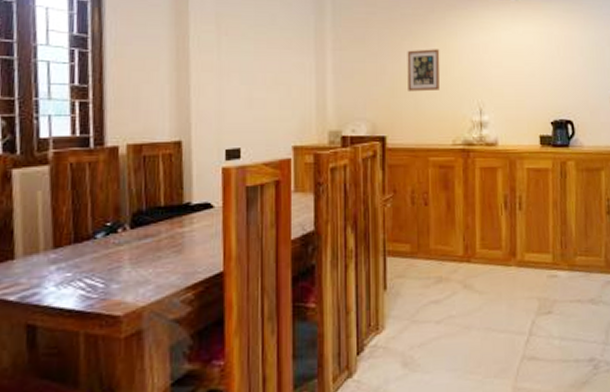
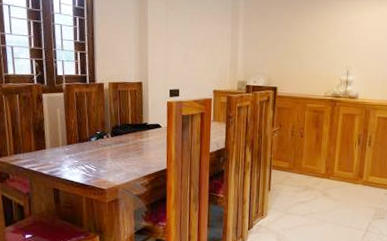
picture frame: present [407,49,440,92] -> none [295,24,321,56]

